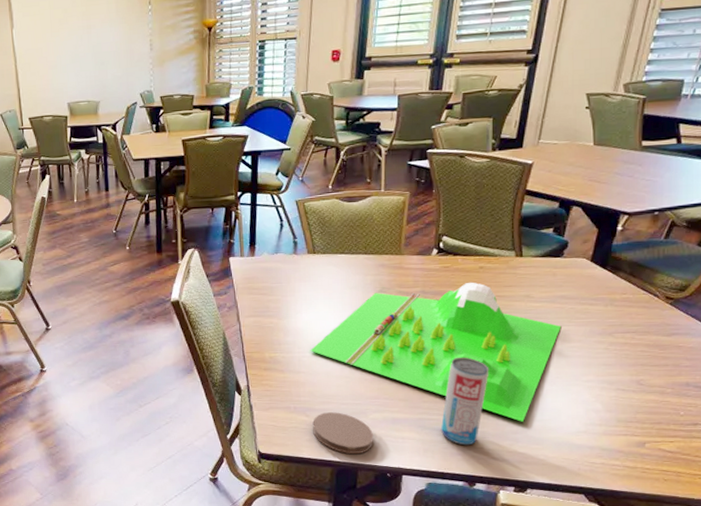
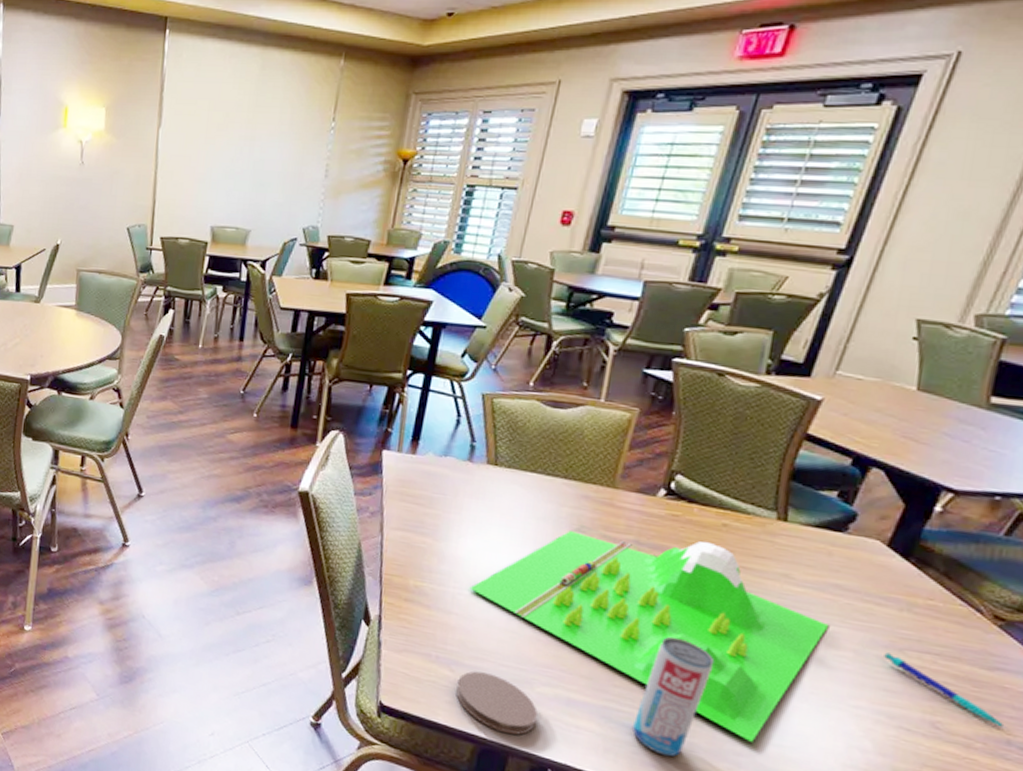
pen: none [600,338,685,375] -> present [884,652,1007,728]

